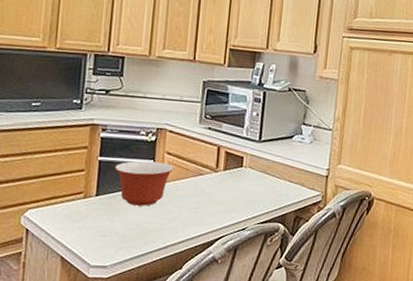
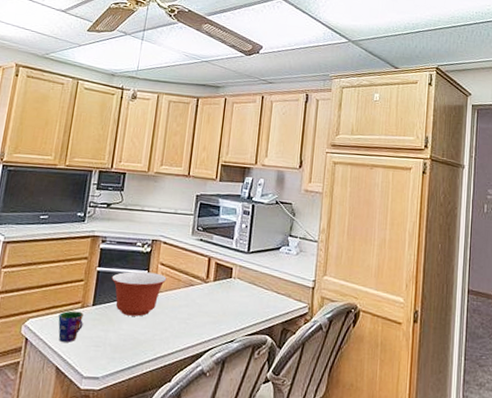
cup: none [60,201,87,233] -> present [58,310,83,342]

